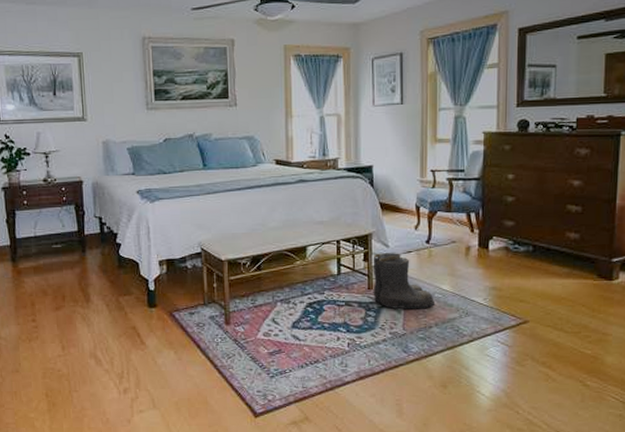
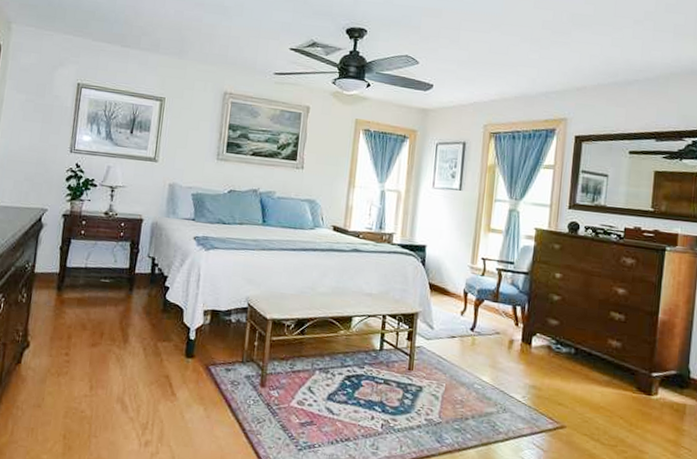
boots: present [373,252,436,310] -> none [412,334,474,399]

